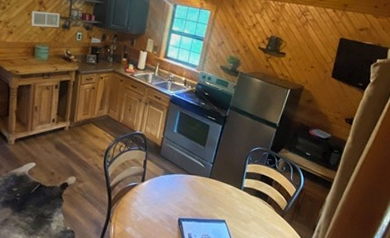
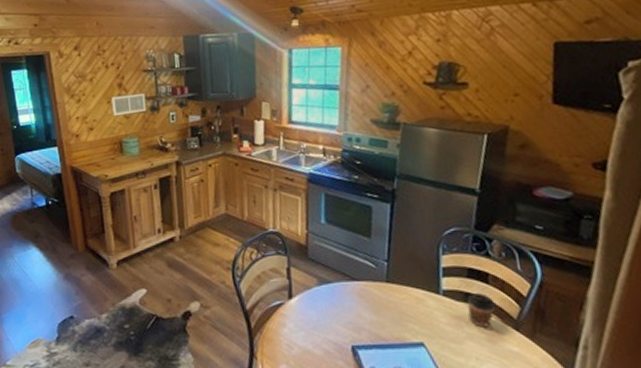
coffee cup: none [256,191,273,214] -> present [467,293,496,328]

